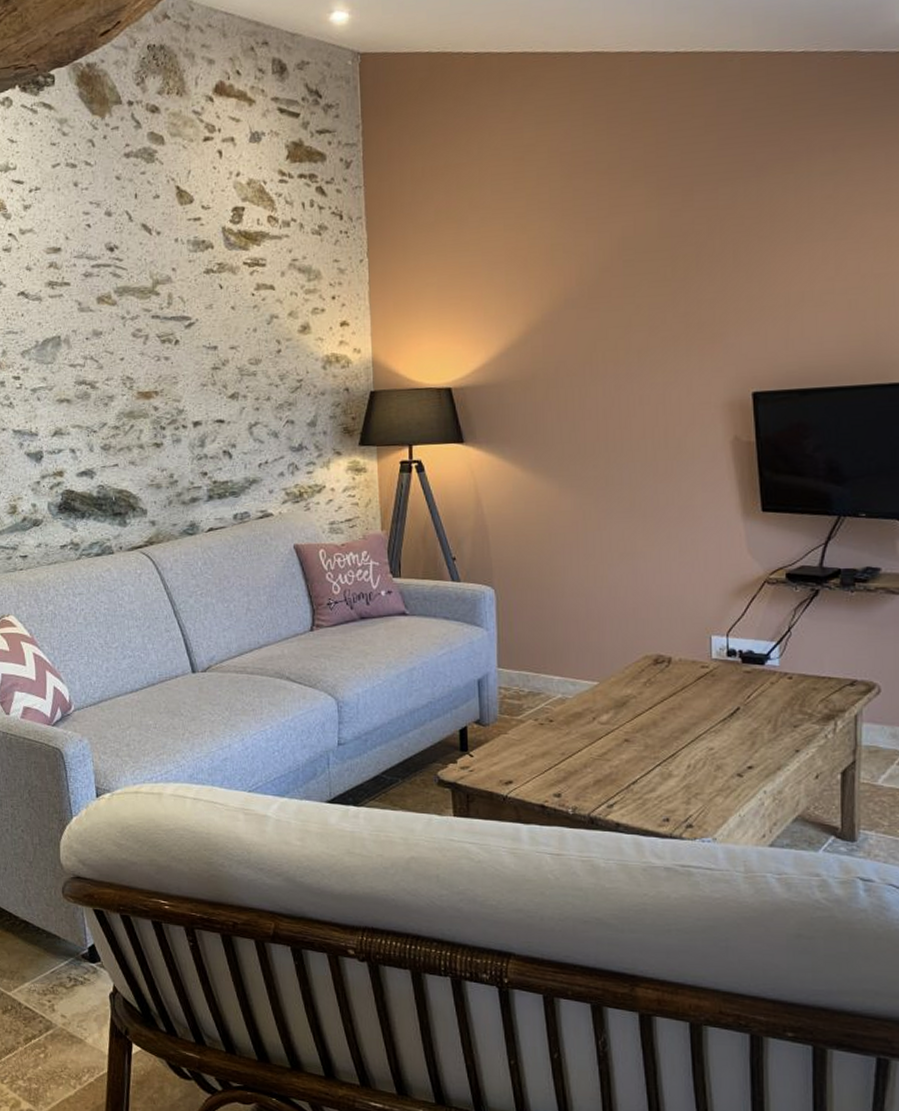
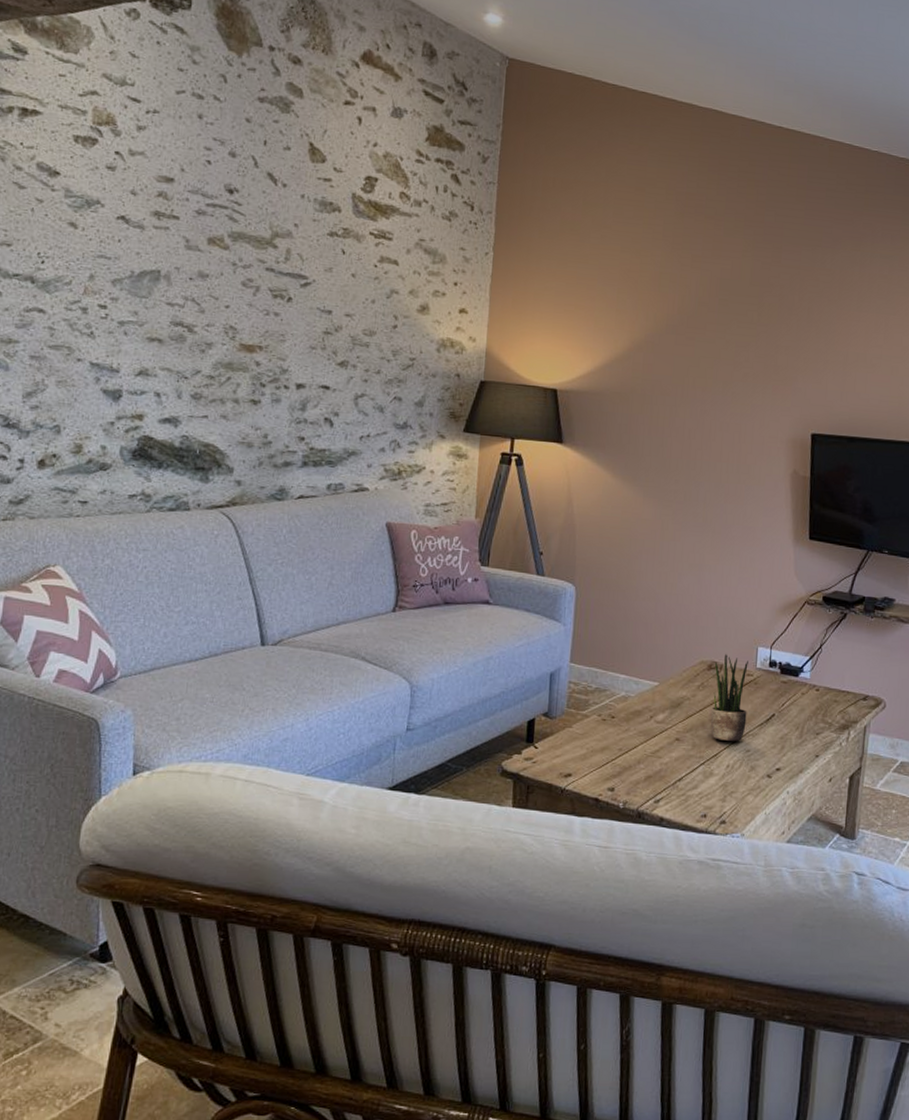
potted plant: none [662,645,706,739] -> present [710,653,748,741]

